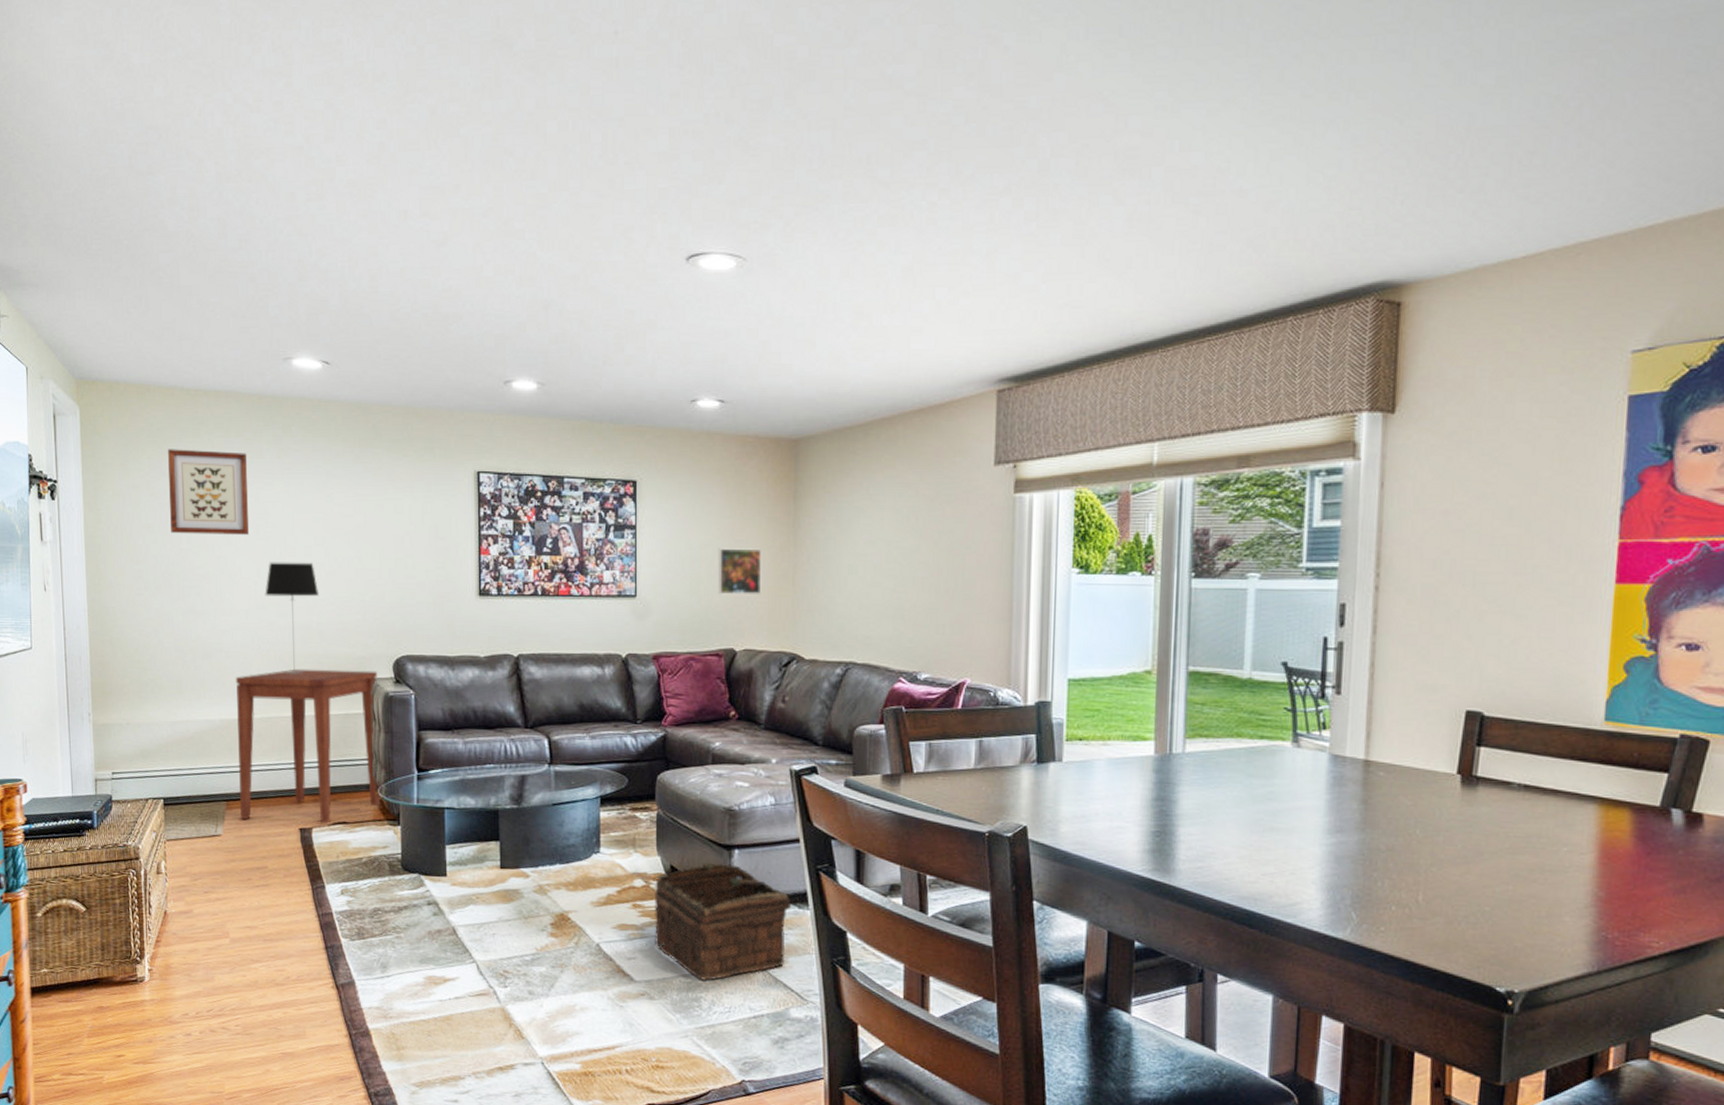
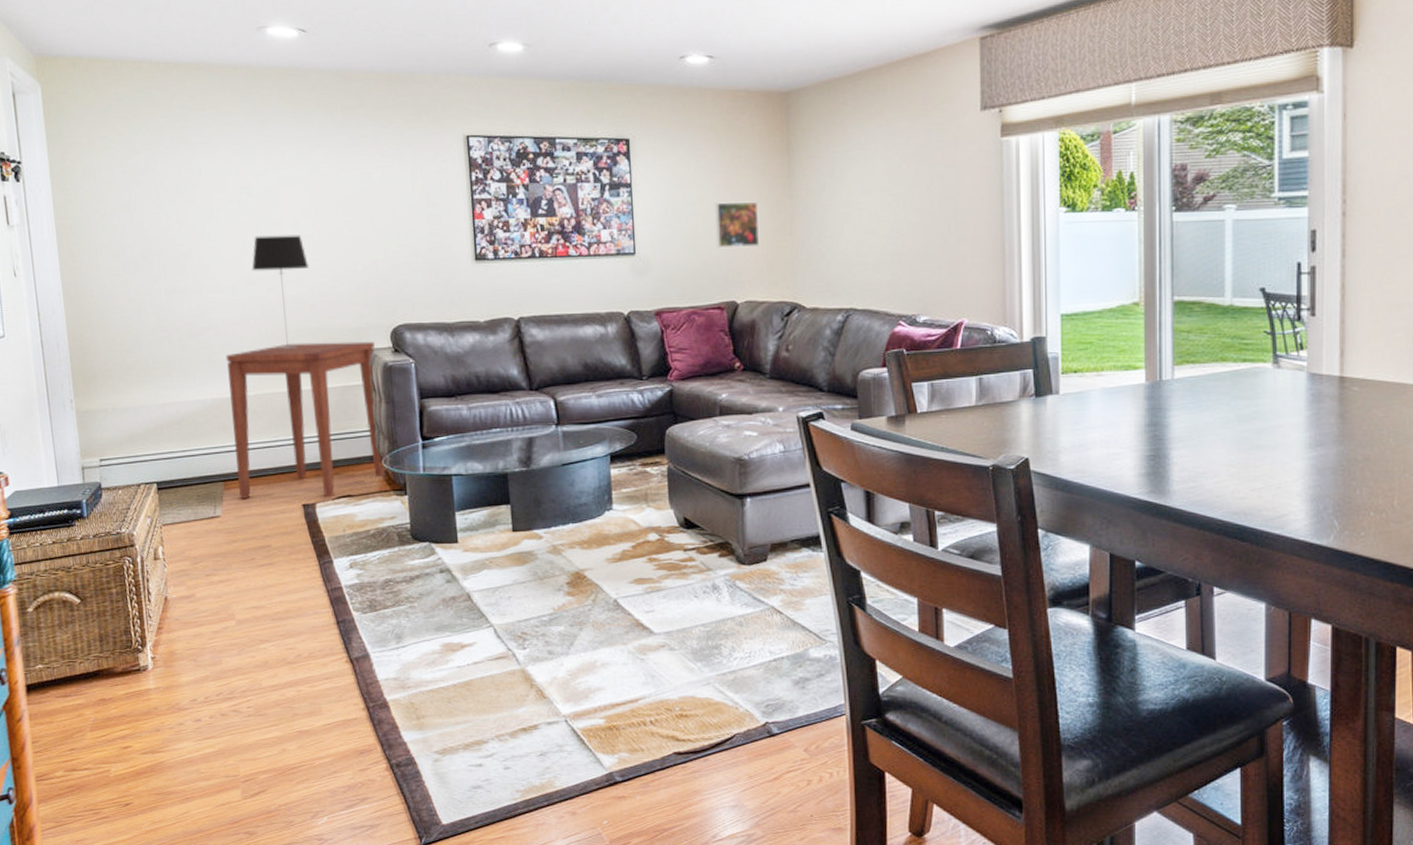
wall art: present [168,449,249,535] -> none [139,124,231,212]
basket: present [655,863,792,981] -> none [669,513,806,628]

